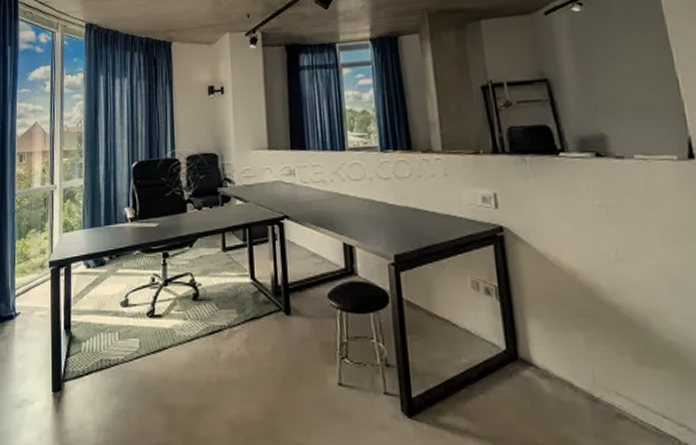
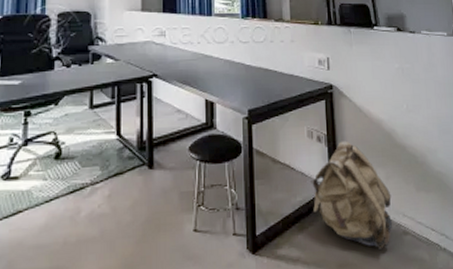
backpack: none [479,295,600,433] -> present [311,140,392,250]

